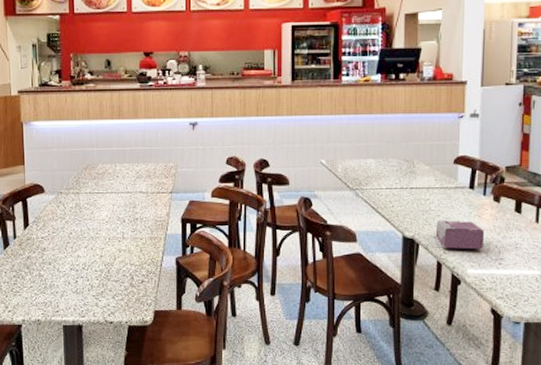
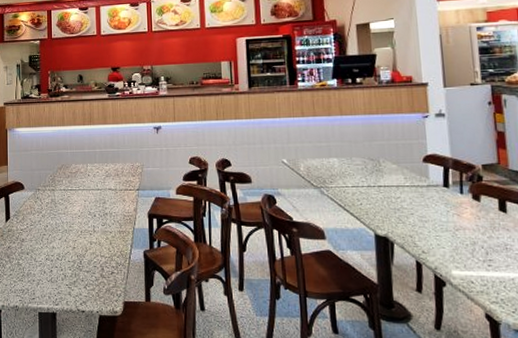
tissue box: present [436,220,485,250] -> none [411,219,468,250]

